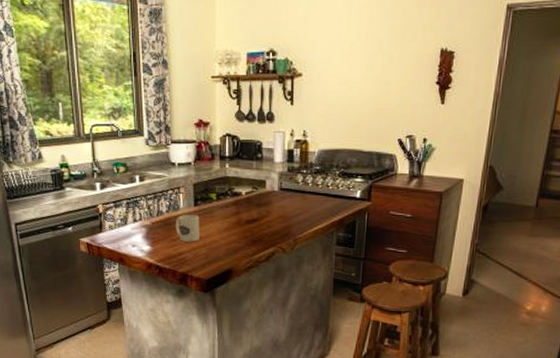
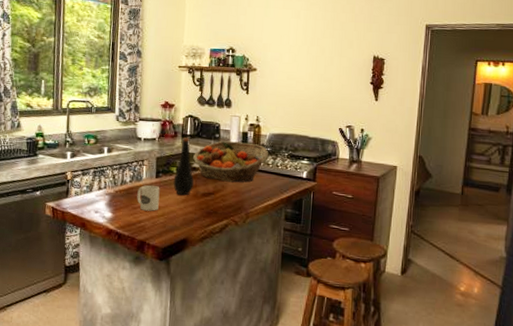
bottle: none [213,160,236,224] -> present [173,137,194,196]
fruit basket: none [233,161,318,207] -> present [192,141,269,183]

